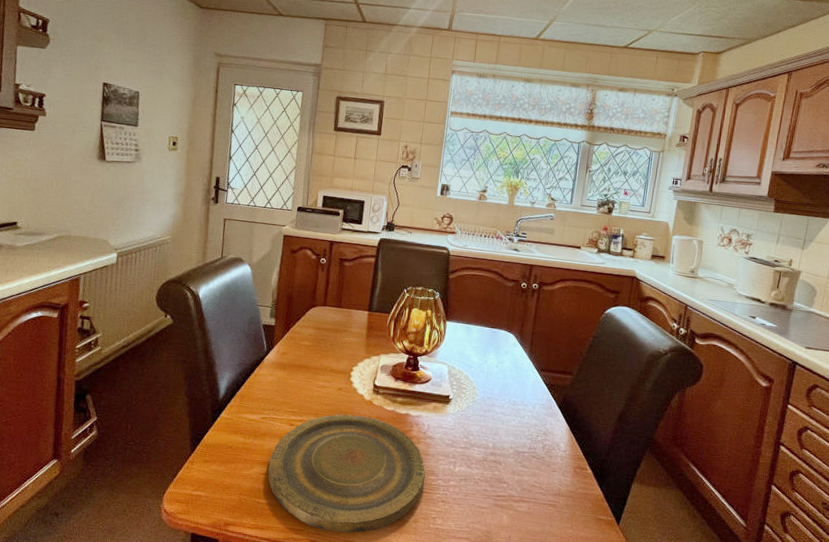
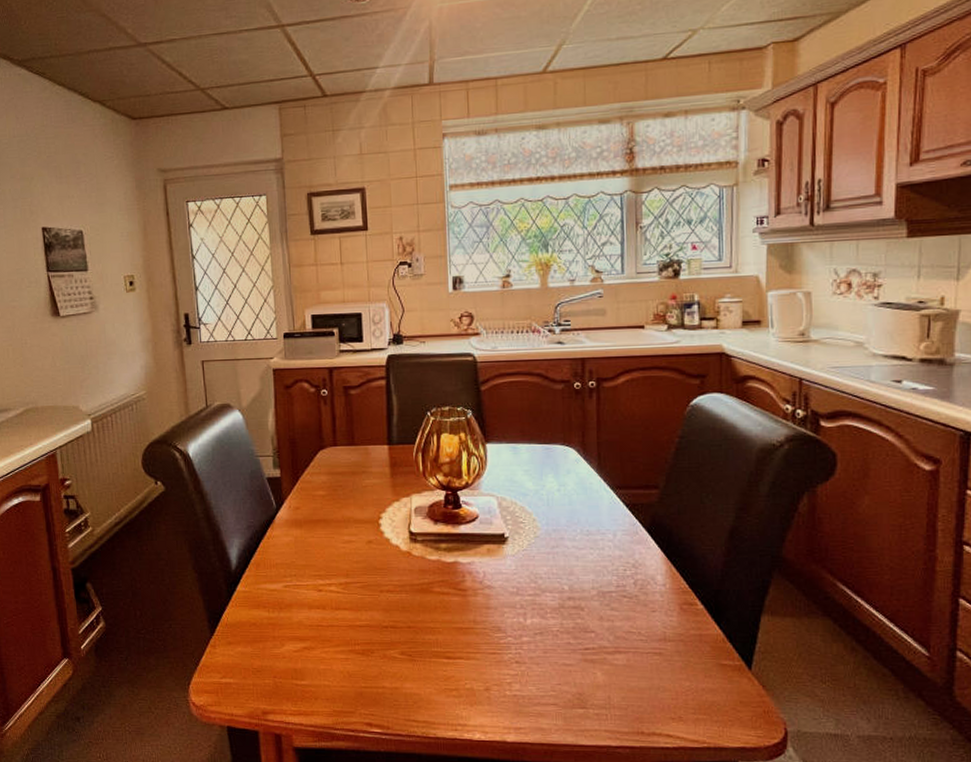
plate: present [268,414,426,534] -> none [301,570,491,711]

